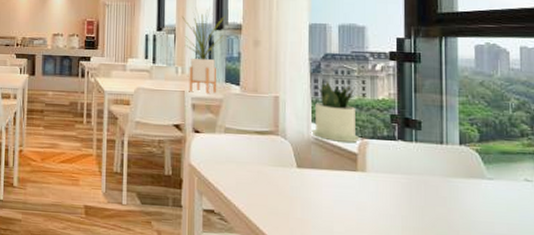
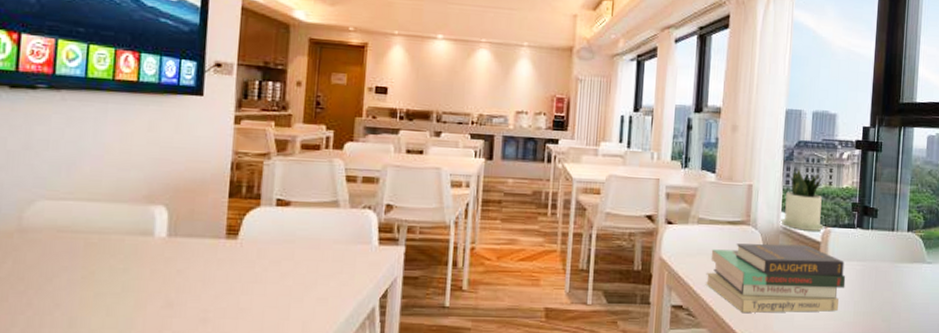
house plant: present [181,8,227,94] -> none [660,88,706,182]
books: none [236,153,390,225] -> present [706,243,846,313]

